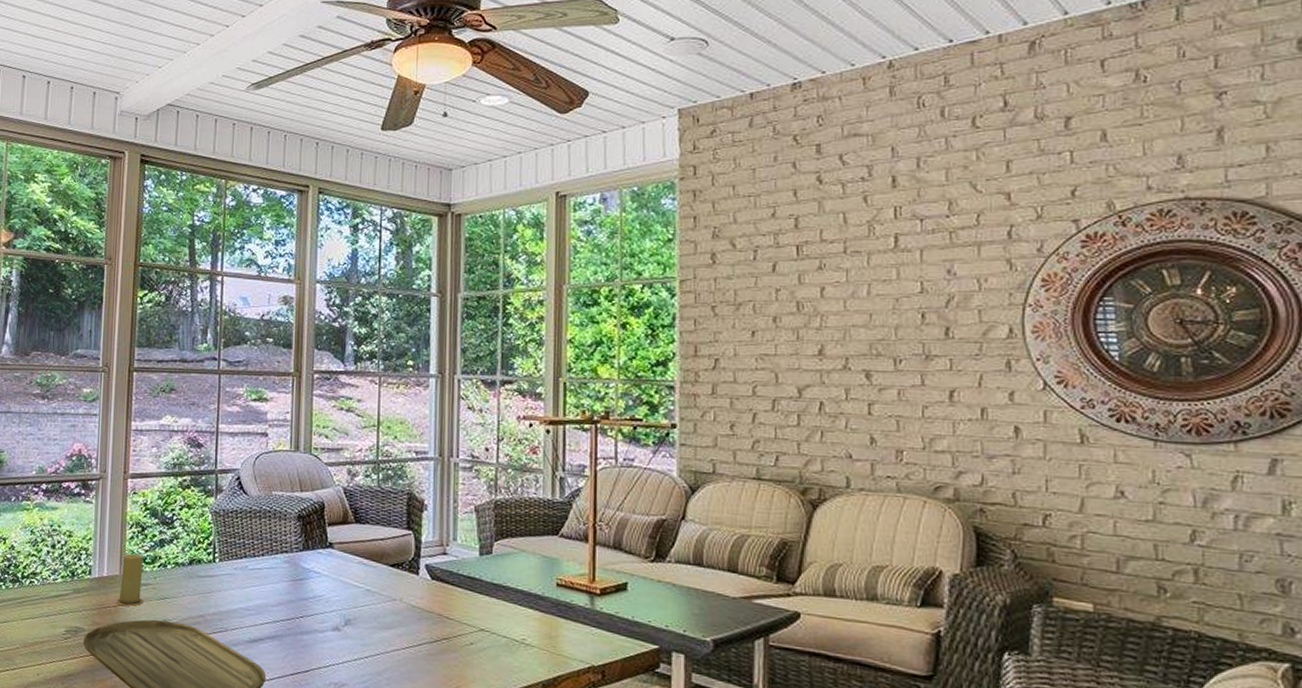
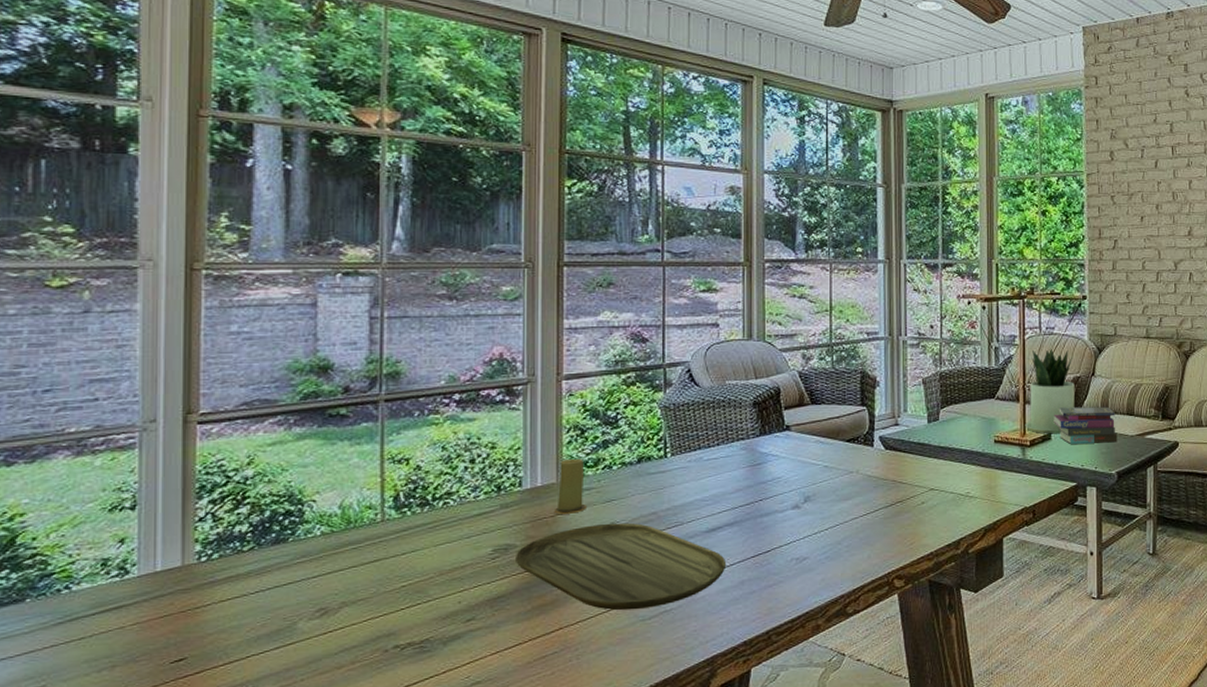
planter: none [594,484,659,585] -> present [1025,349,1075,434]
books: none [631,553,715,604] -> present [1054,406,1117,444]

